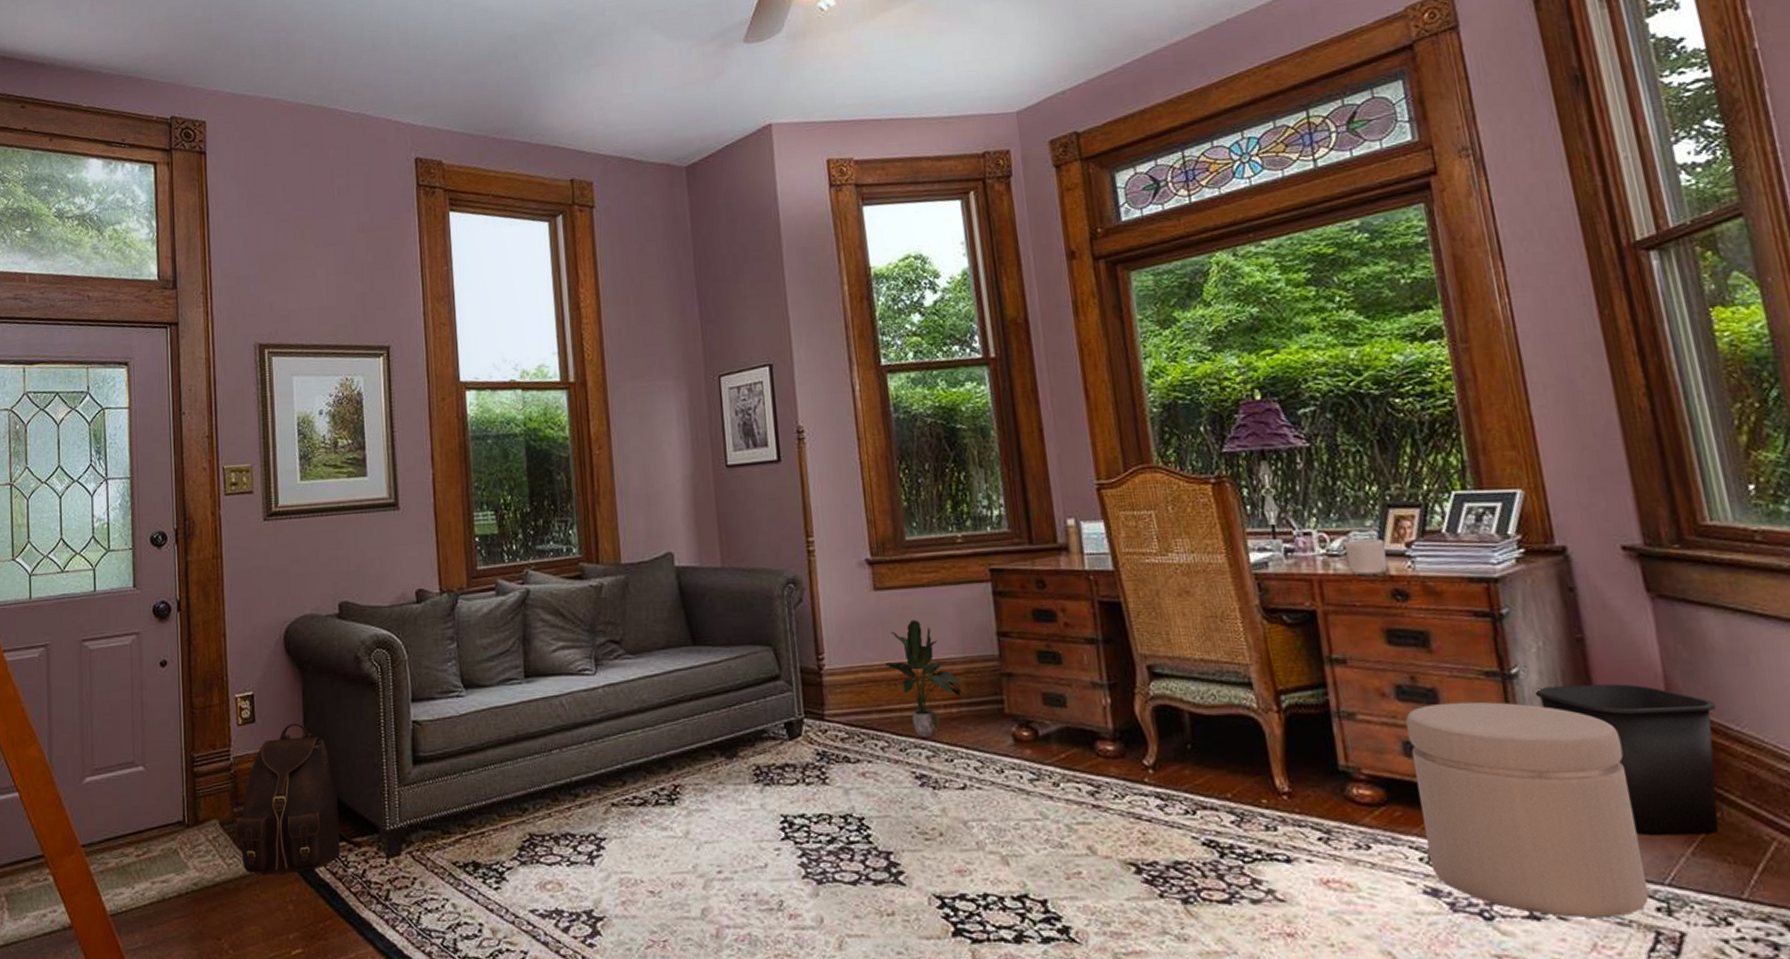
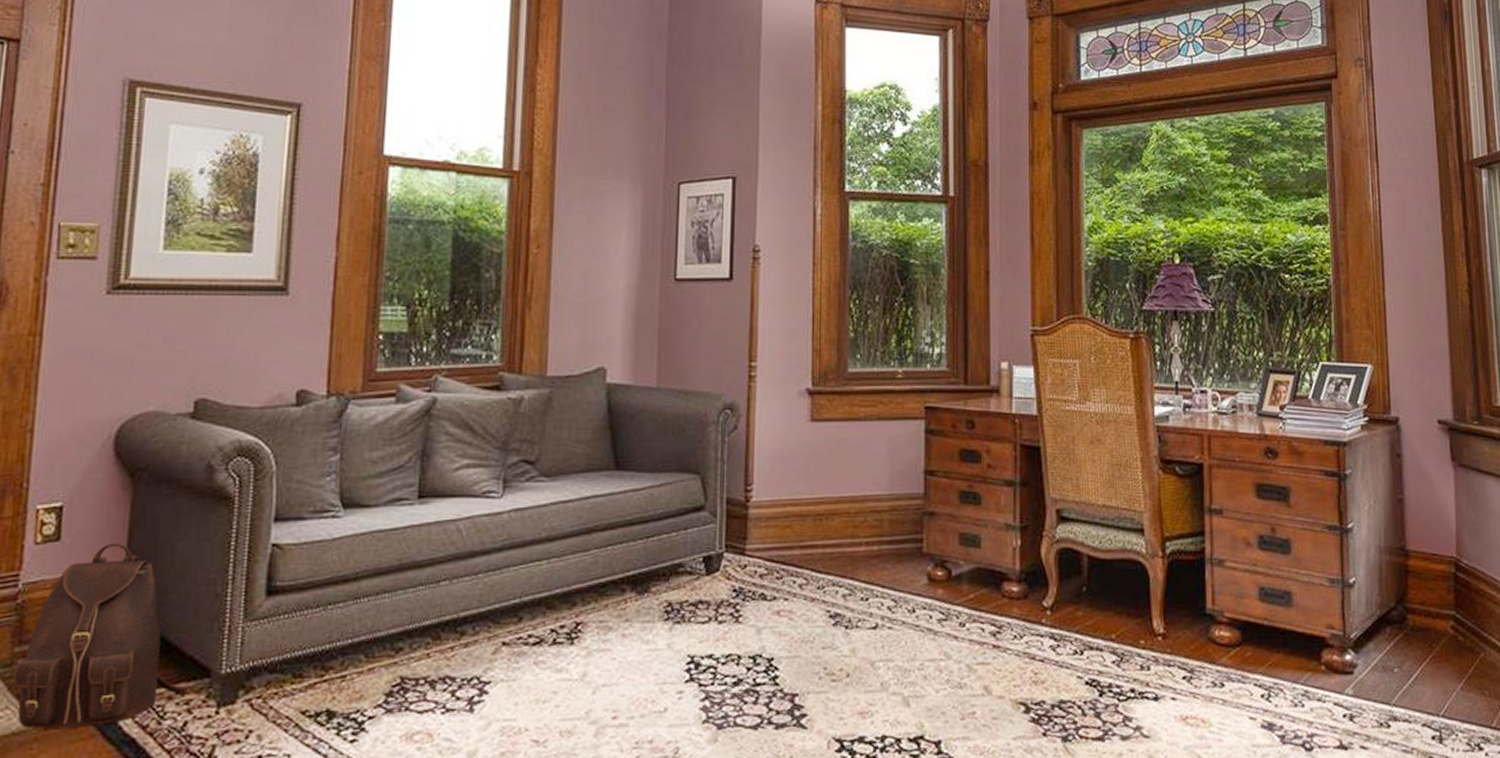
potted plant: present [885,619,964,739] -> none [813,454,887,576]
mug: present [1343,539,1388,576] -> none [1231,400,1264,434]
ottoman: present [1405,701,1649,917] -> none [1264,552,1428,746]
waste bin: present [1532,684,1719,835] -> none [1362,540,1490,673]

